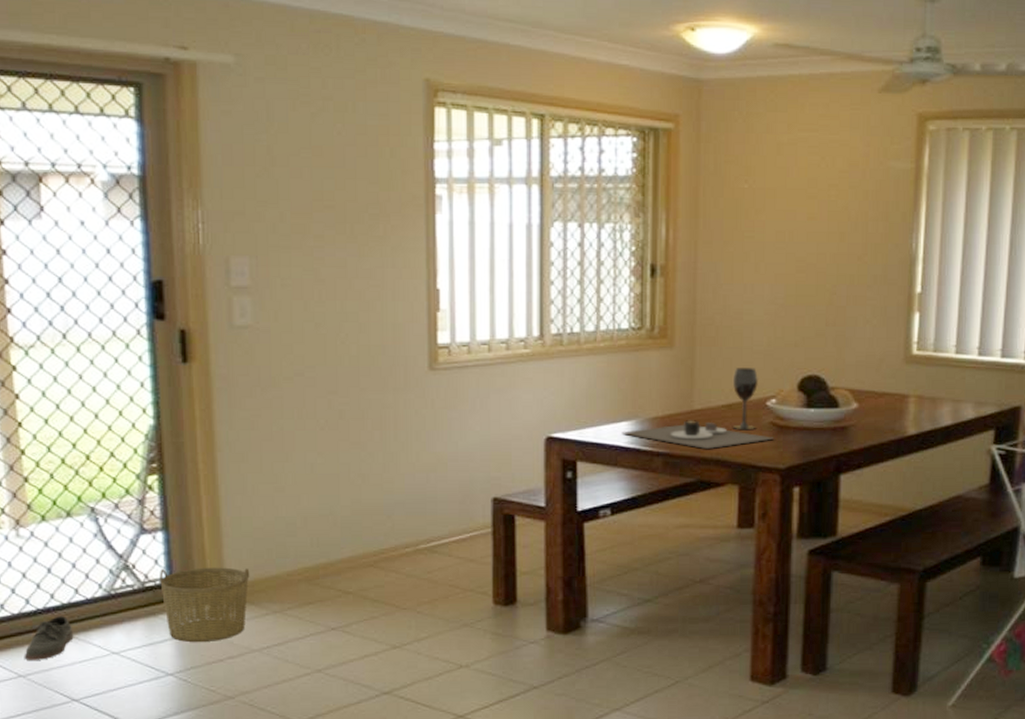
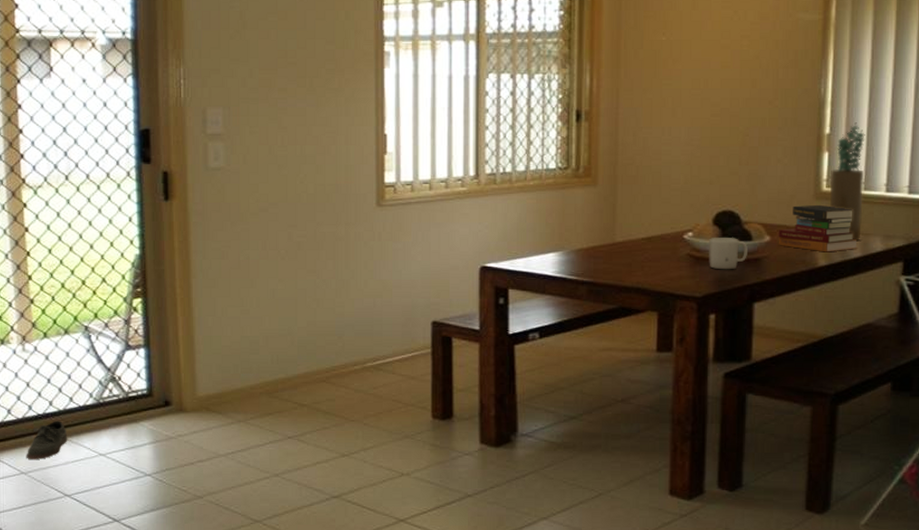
basket: present [159,567,250,642] -> none [140,380,218,446]
place setting: present [621,419,775,450] -> none [549,250,692,279]
wine glass: present [732,368,758,429] -> none [651,204,676,260]
mug: none [793,405,834,440] -> present [709,238,748,270]
books: none [866,369,949,420] -> present [778,204,858,252]
vase: none [919,281,958,407] -> present [829,122,865,241]

